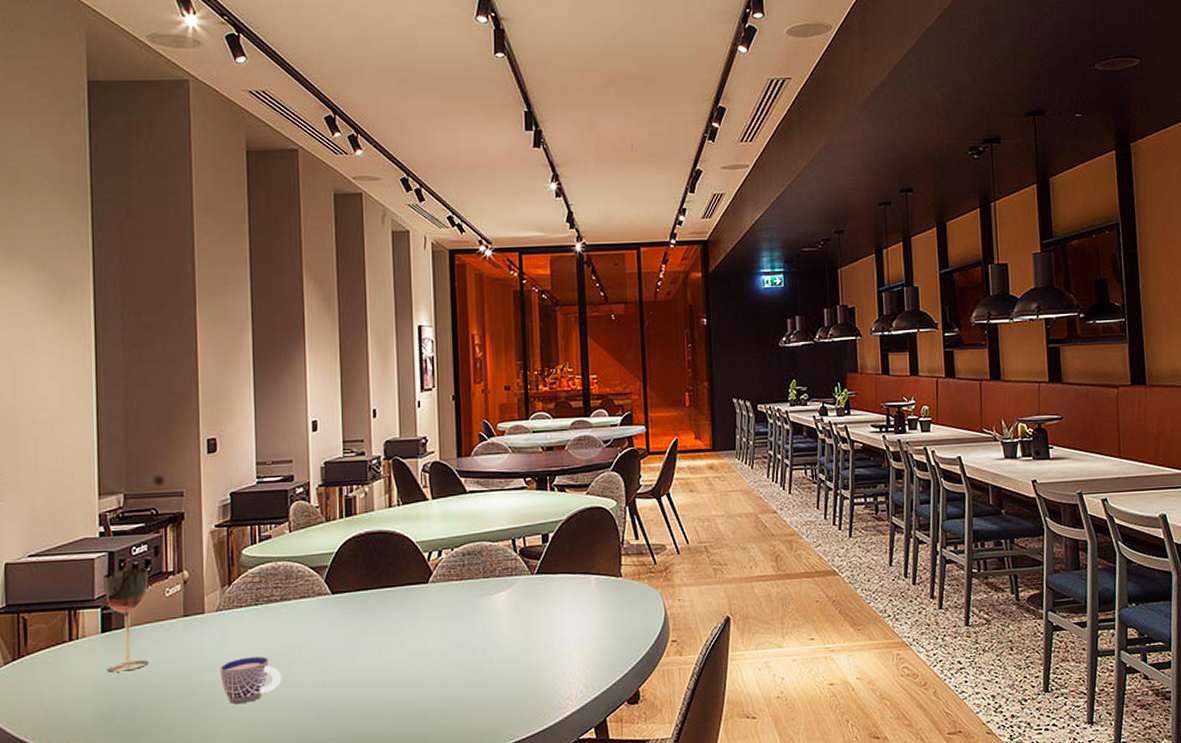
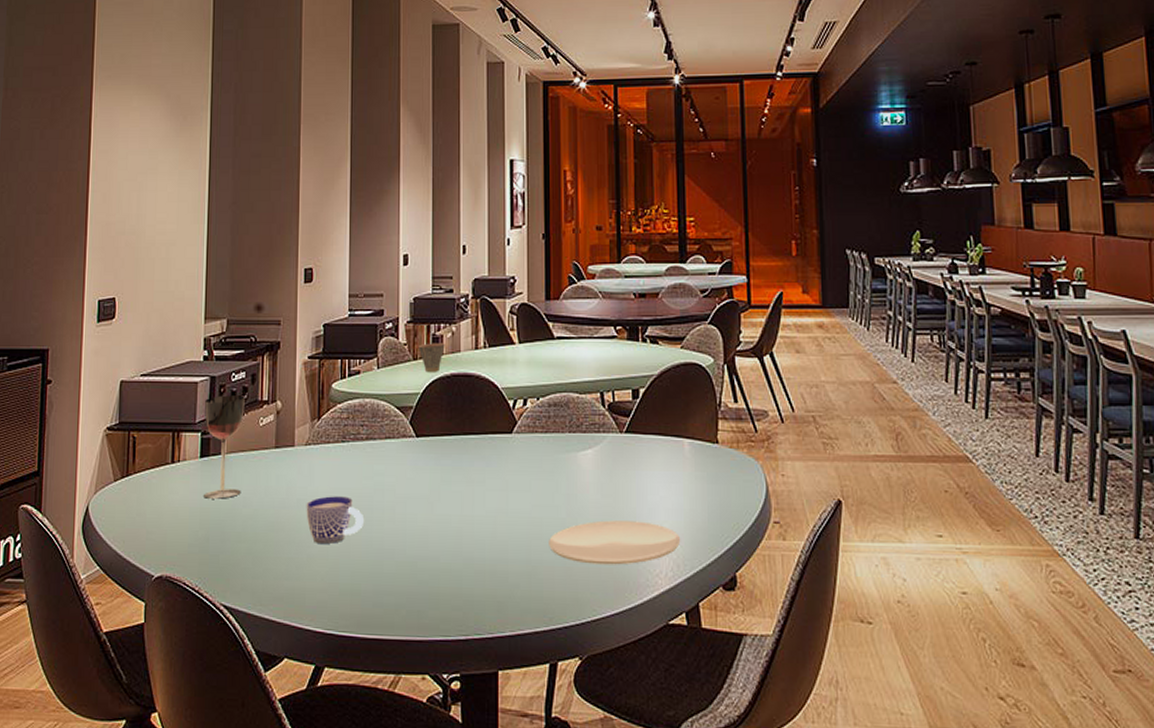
cup: none [330,503,359,533] -> present [418,343,445,373]
plate: none [466,652,590,695] -> present [549,520,681,565]

